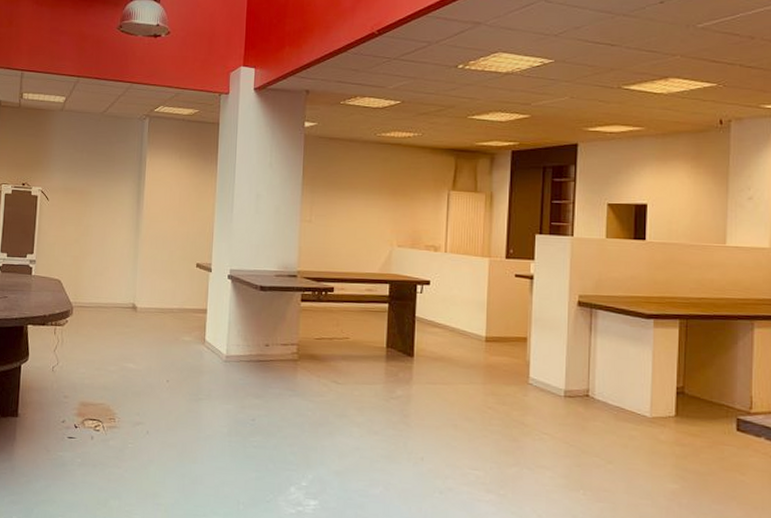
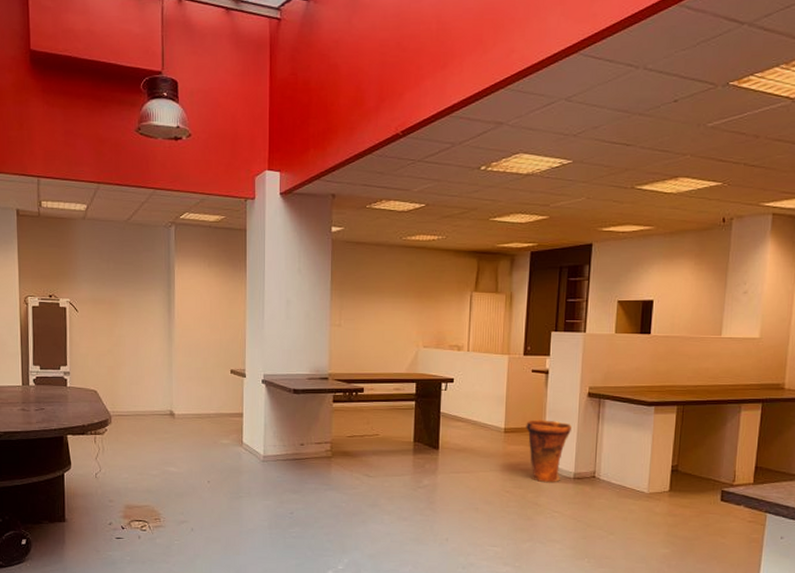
trash bin: none [509,328,560,401] -> present [526,419,571,483]

